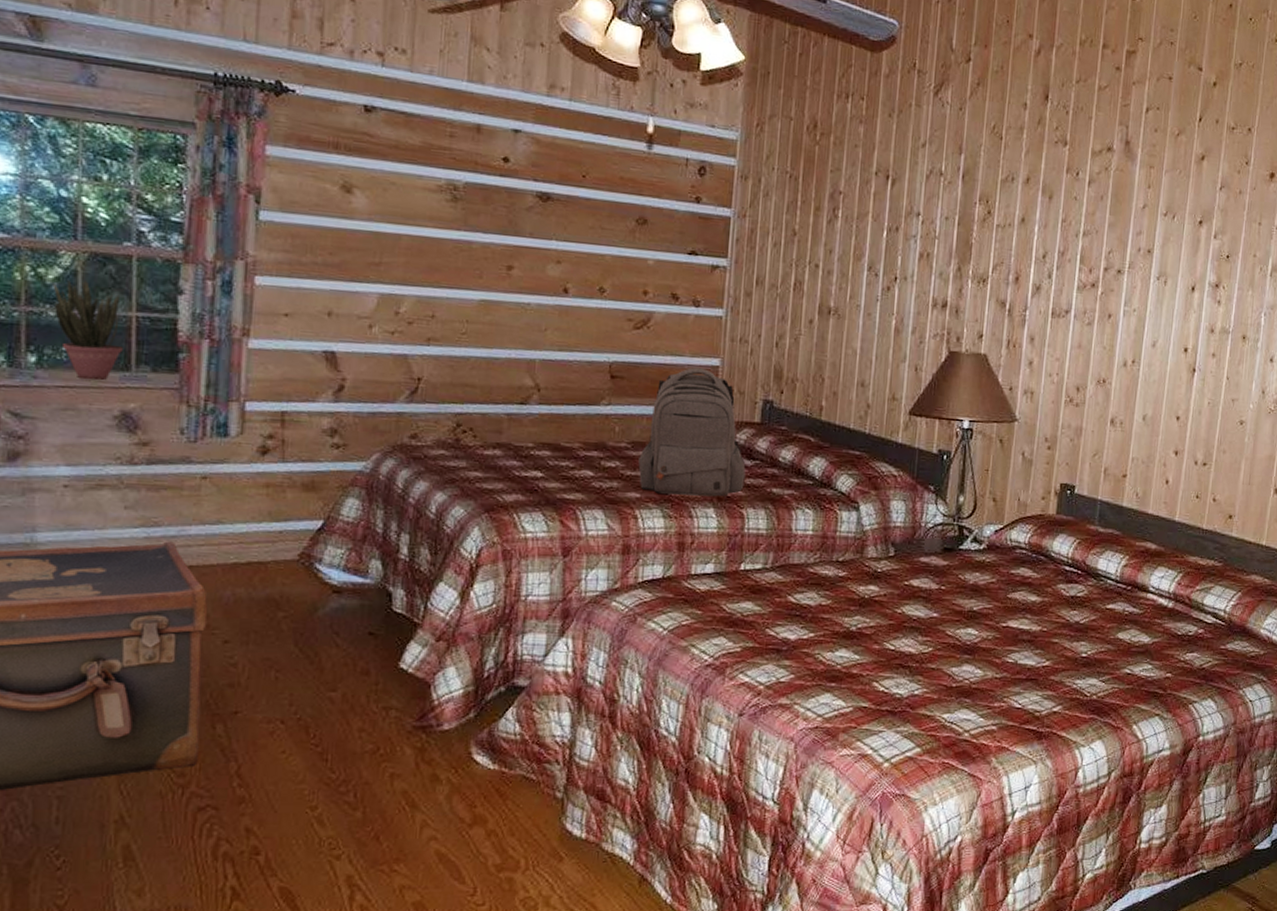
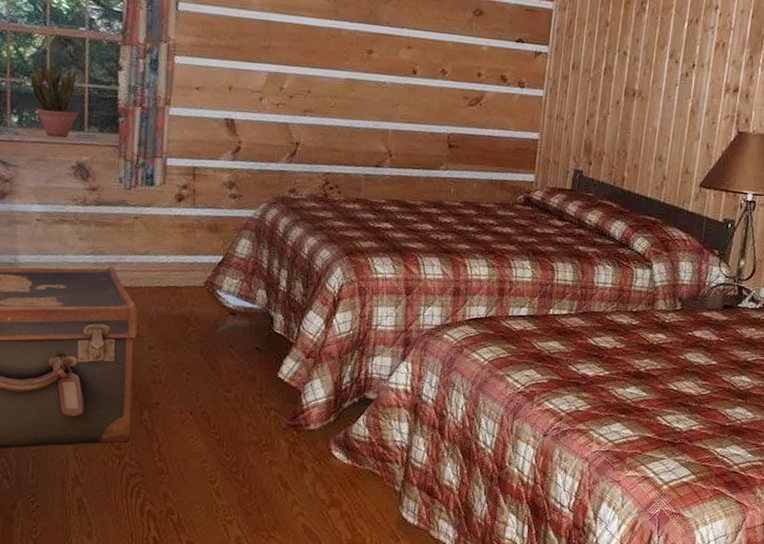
backpack: present [638,367,746,497] -> none [468,140,558,252]

